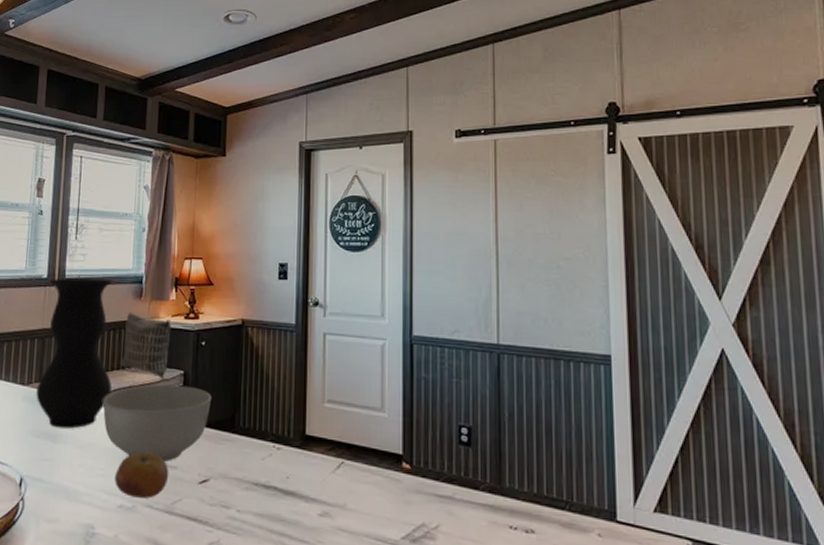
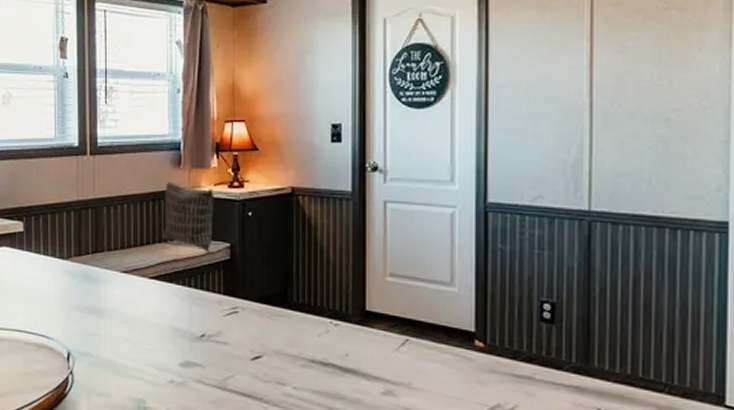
vase: present [36,278,113,428] -> none [77,146,154,303]
bowl: present [102,384,212,461] -> none [146,257,262,337]
fruit: present [115,452,169,499] -> none [164,327,220,374]

